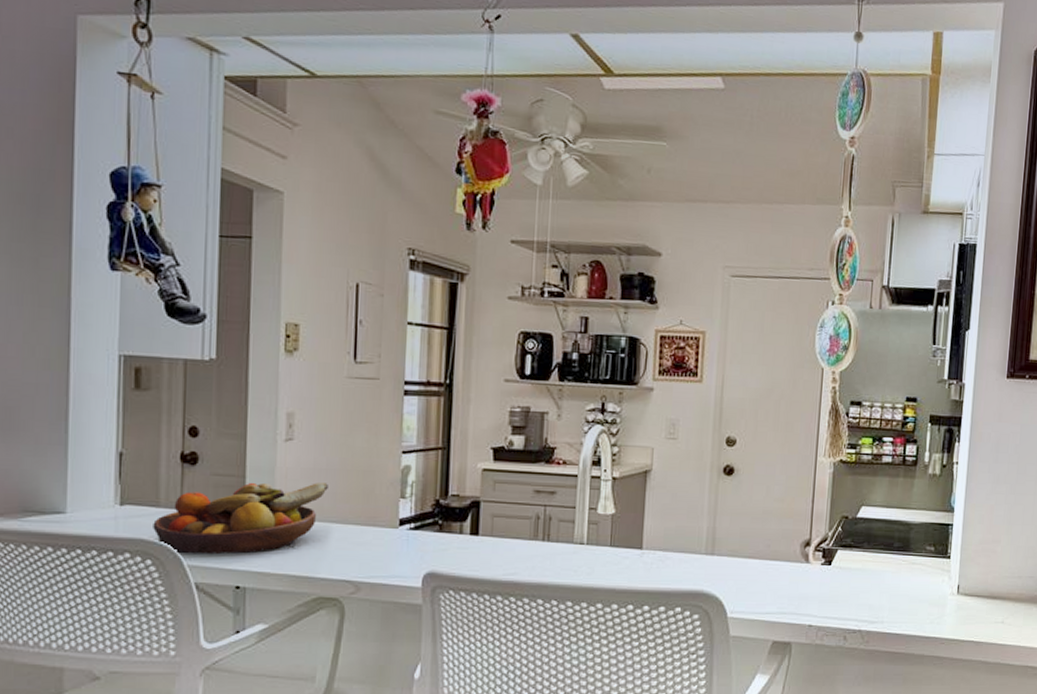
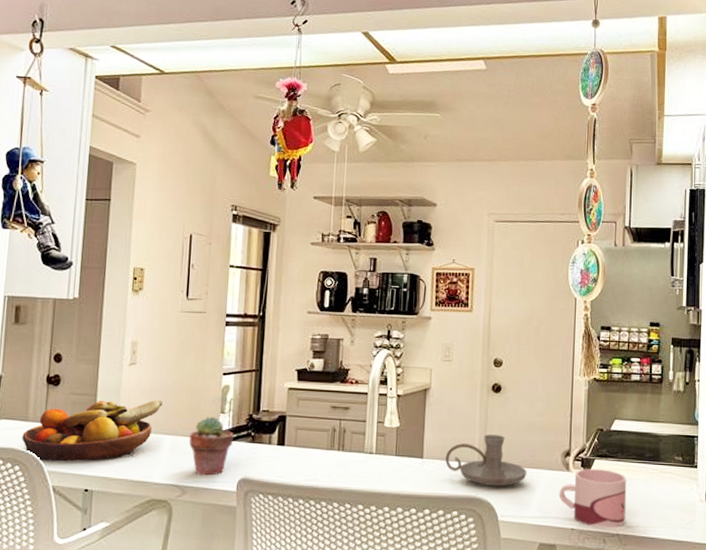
potted succulent: none [362,501,417,570] -> present [188,416,234,476]
candle holder: none [668,523,761,581] -> present [445,435,527,487]
mug: none [796,560,873,624] -> present [559,469,627,528]

